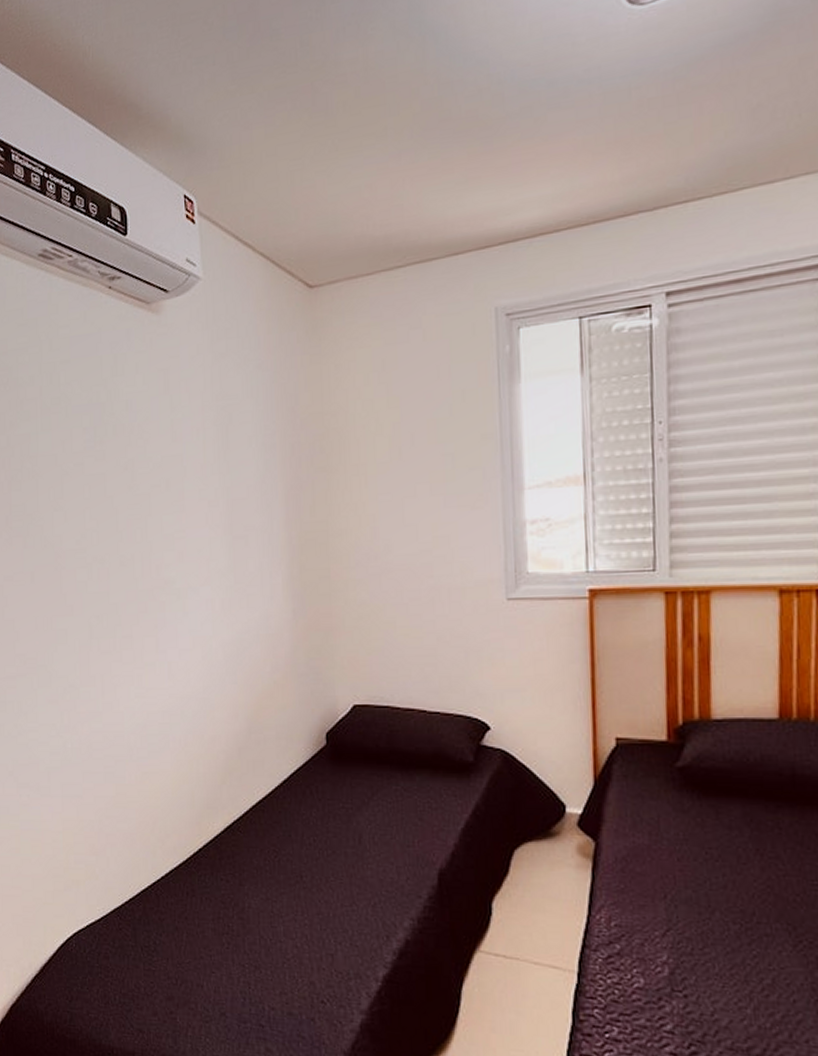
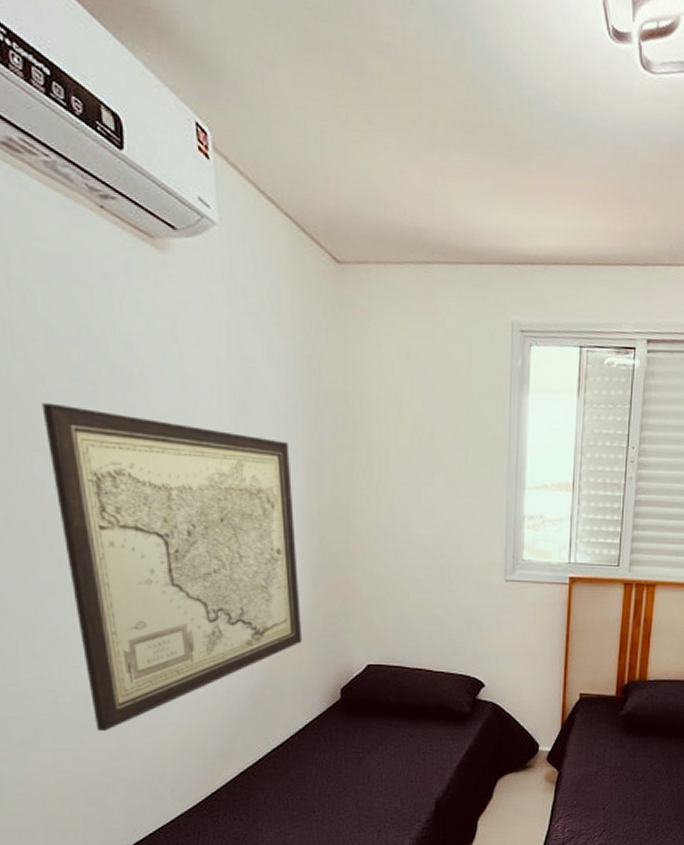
wall art: none [61,465,286,779] -> present [42,402,303,732]

